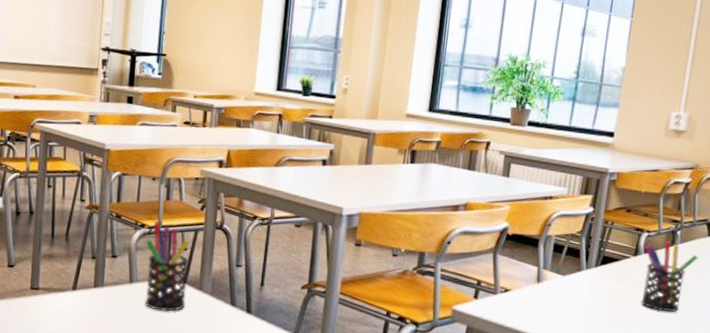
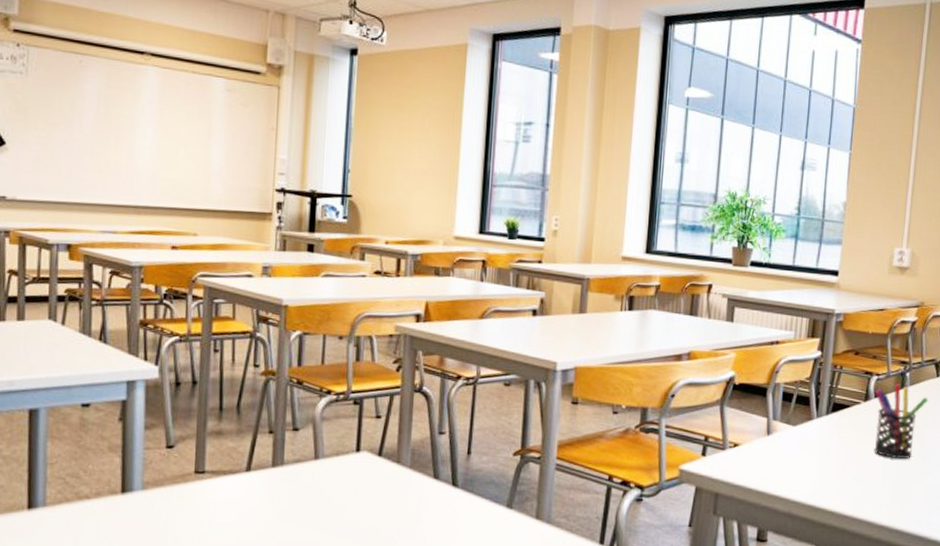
pen holder: present [145,220,190,312] -> none [333,385,385,490]

